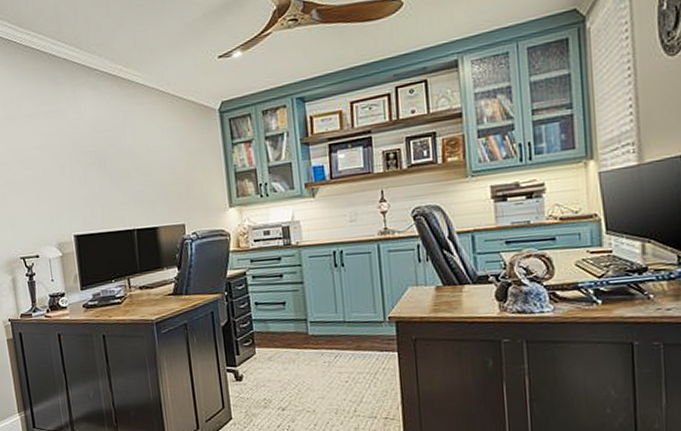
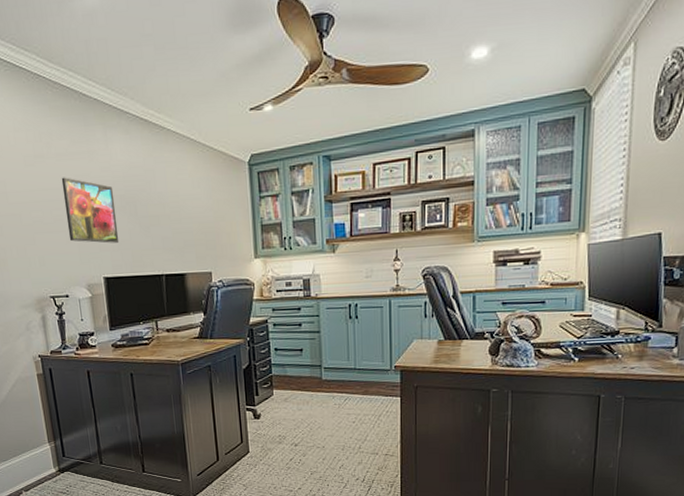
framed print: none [31,136,90,201] -> present [61,177,120,243]

